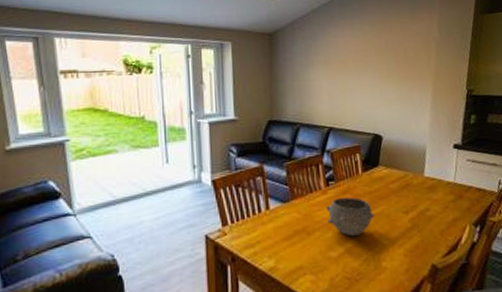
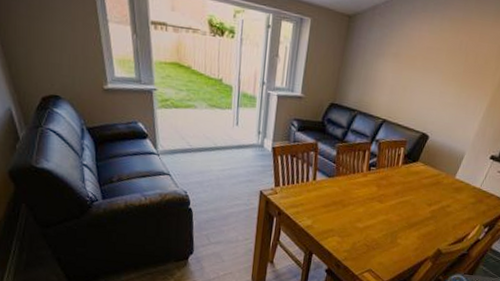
bowl: present [326,197,374,236] -> none [361,182,402,215]

